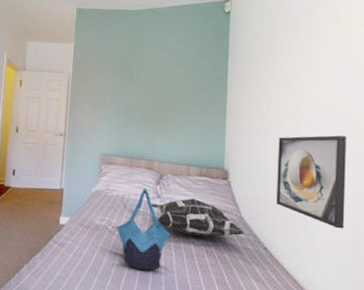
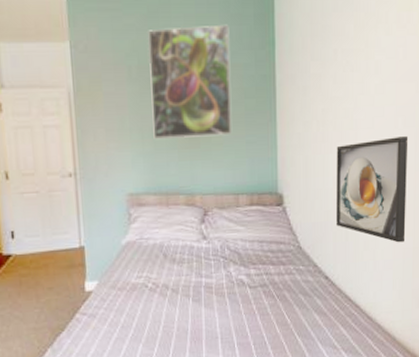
tote bag: present [116,188,172,271] -> none [157,229,224,328]
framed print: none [126,38,193,119] -> present [147,24,231,140]
decorative pillow: present [152,198,245,237] -> none [197,234,304,277]

